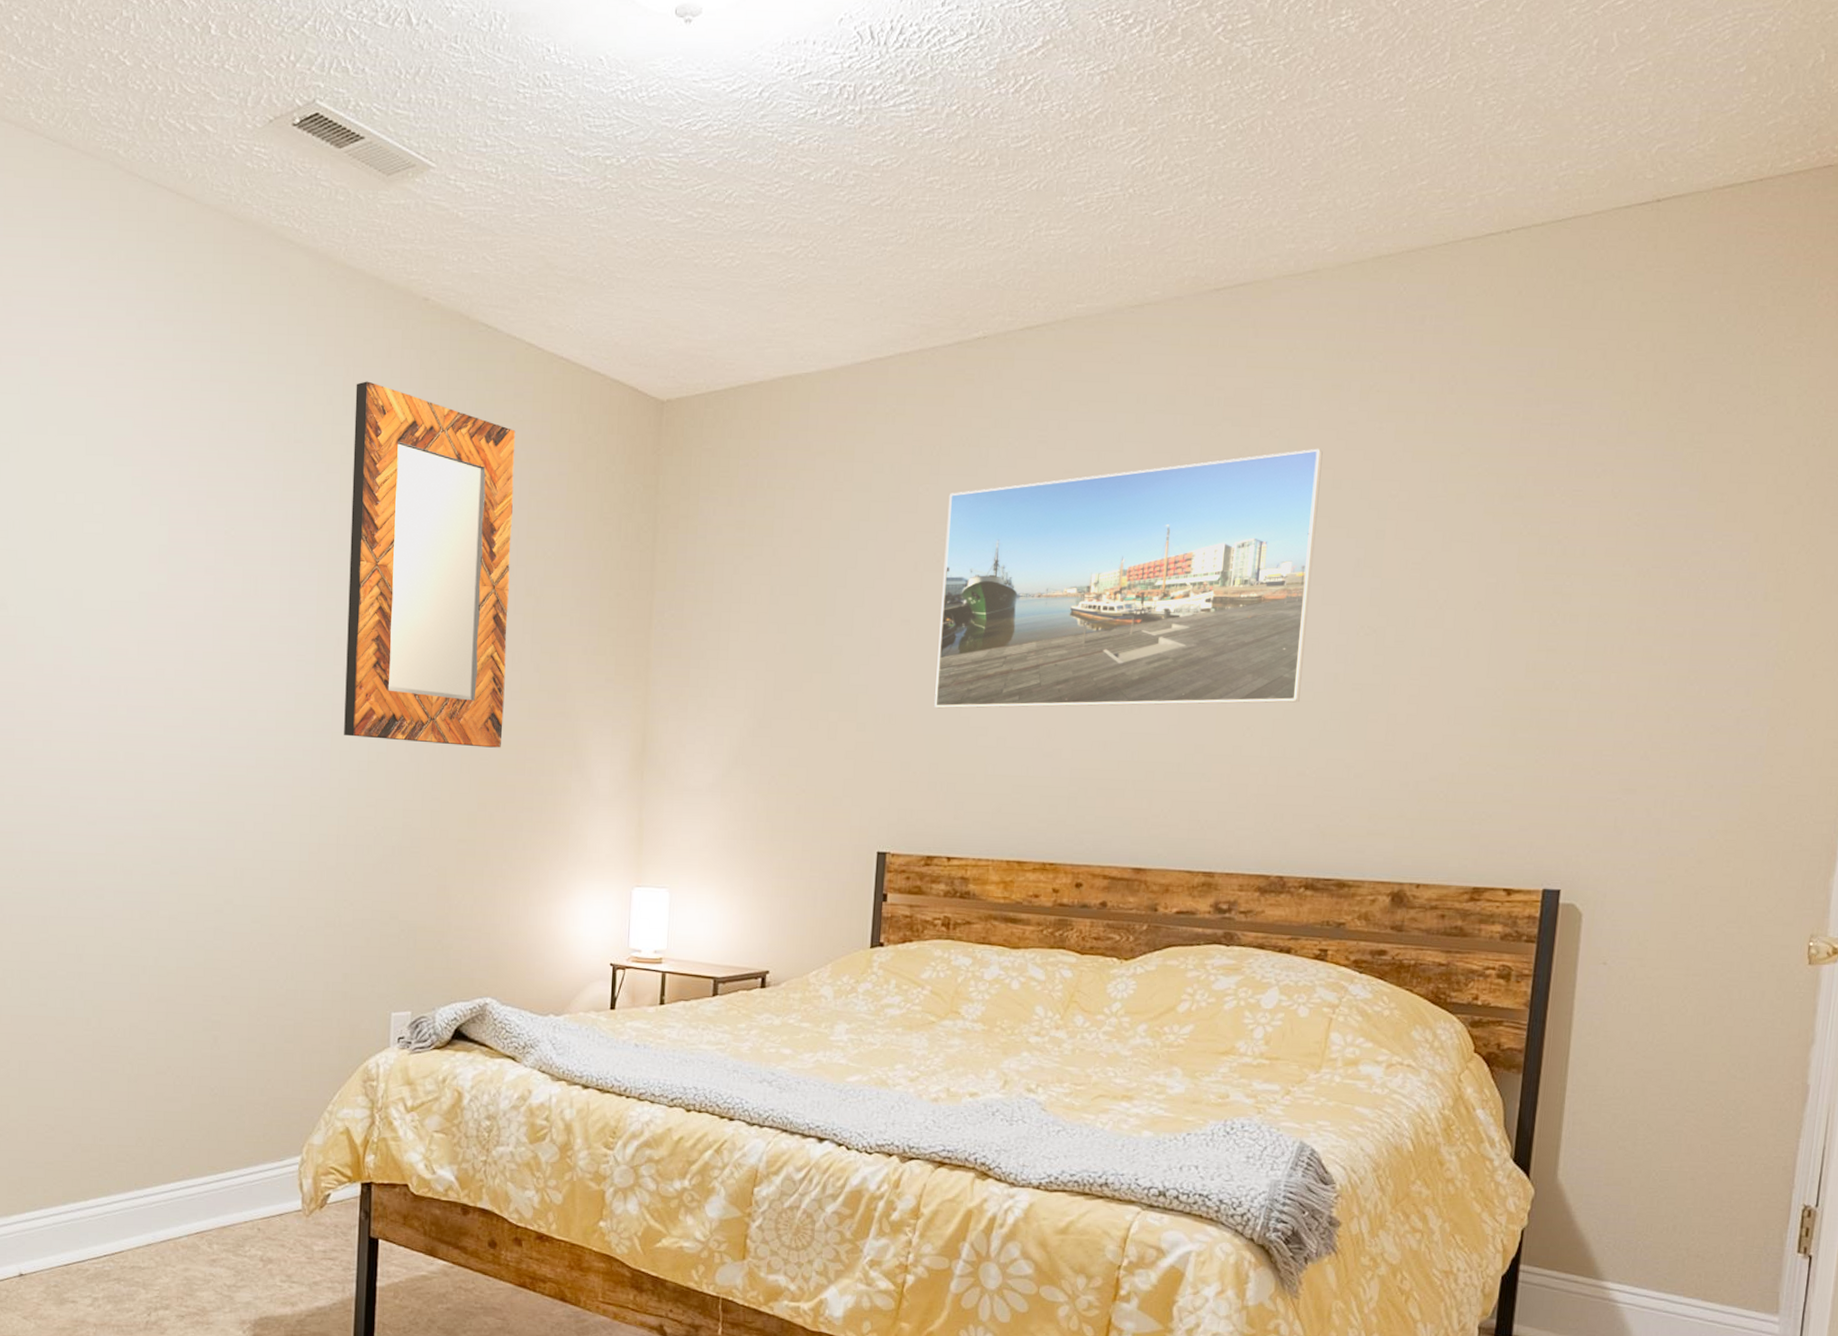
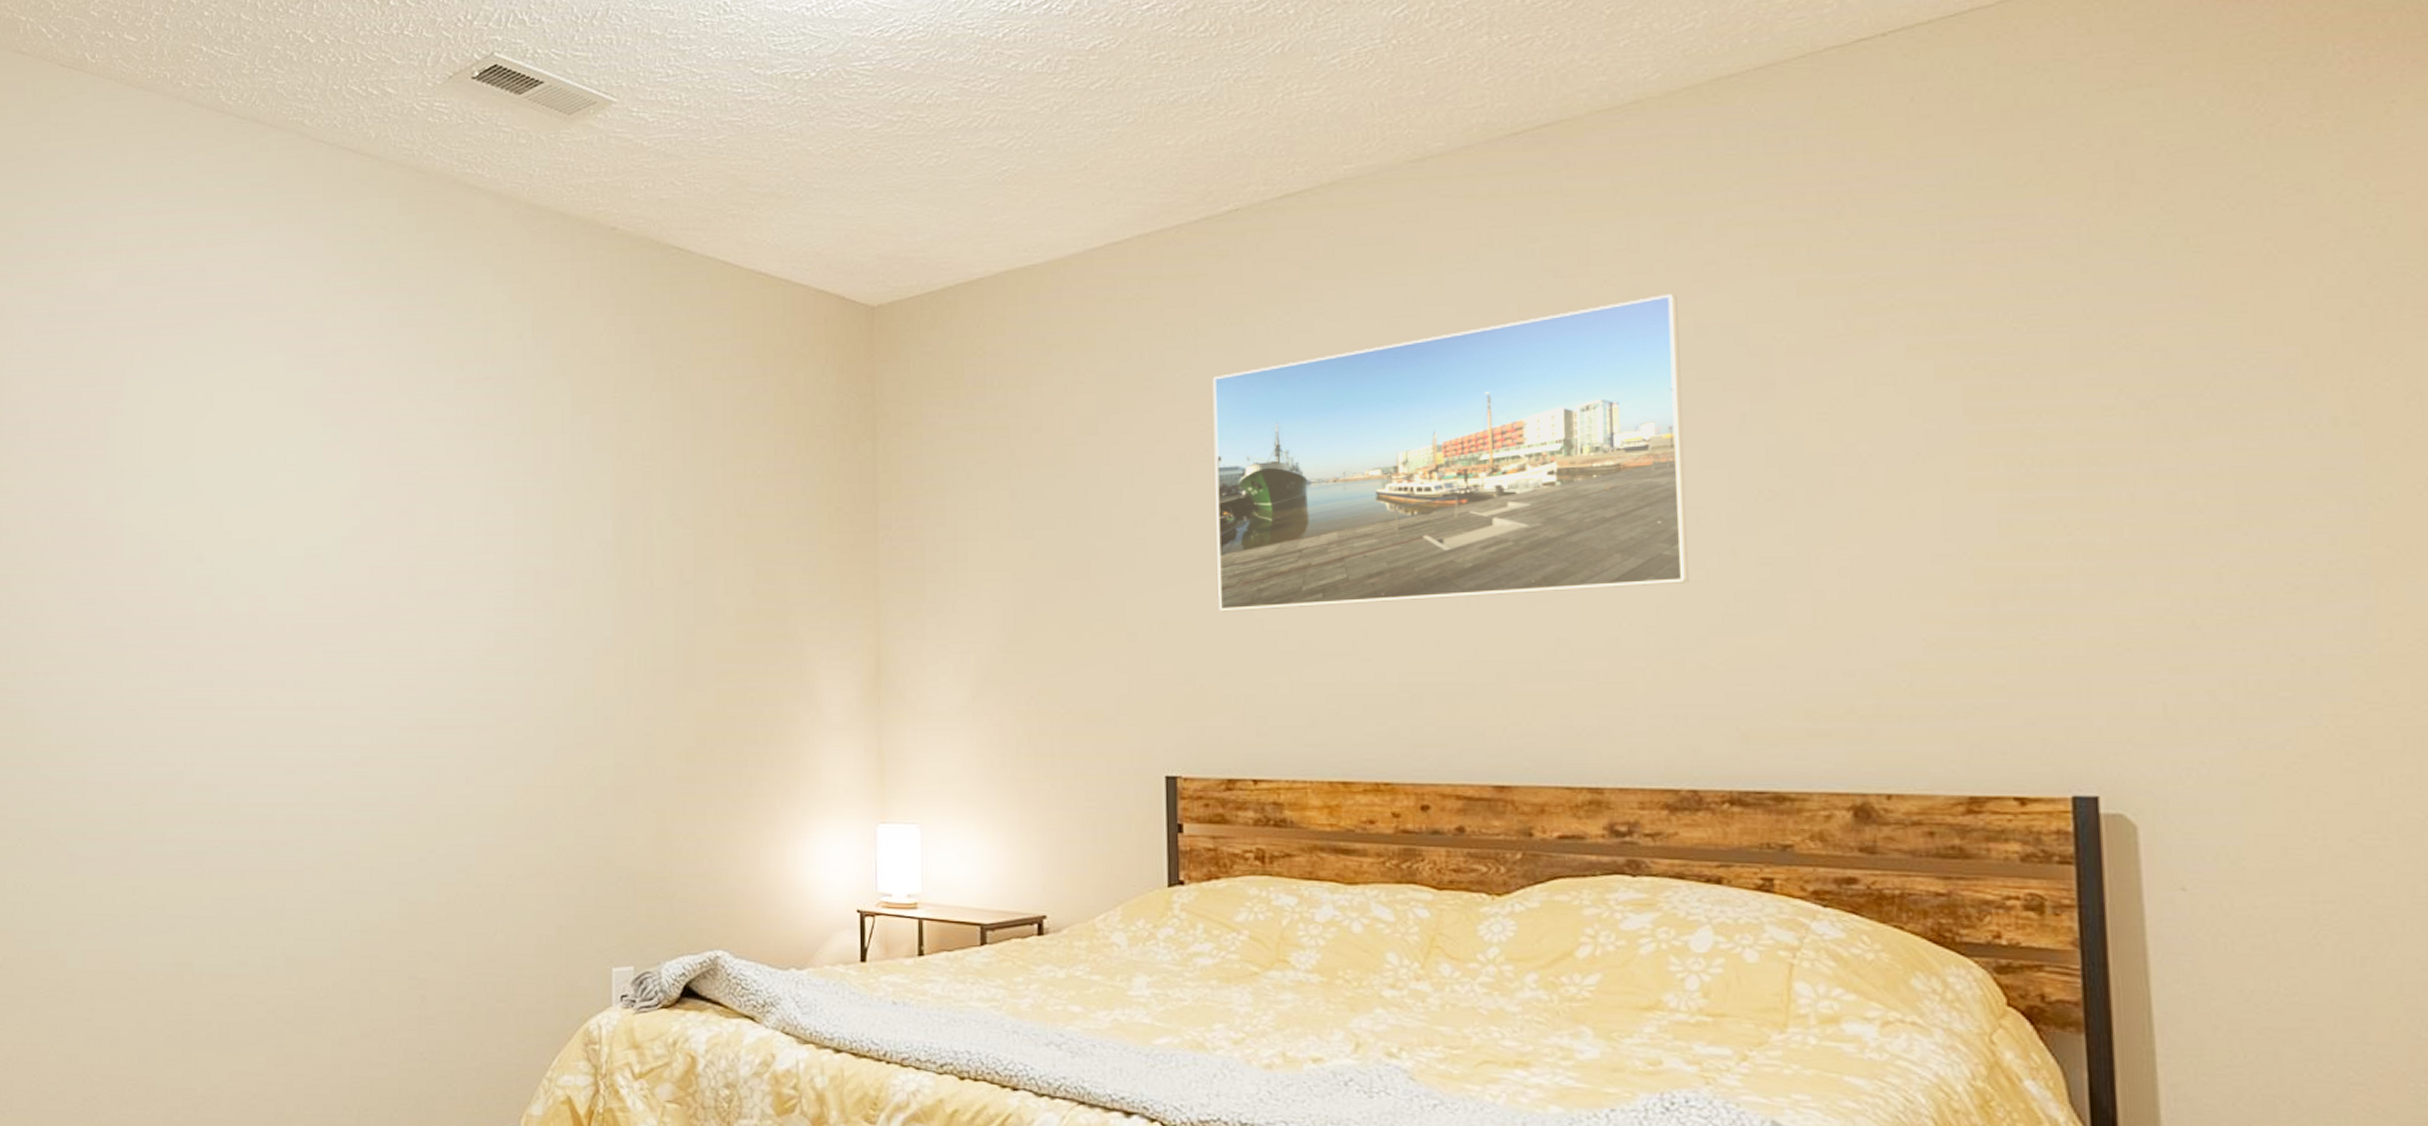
home mirror: present [344,381,516,748] -> none [545,313,719,678]

